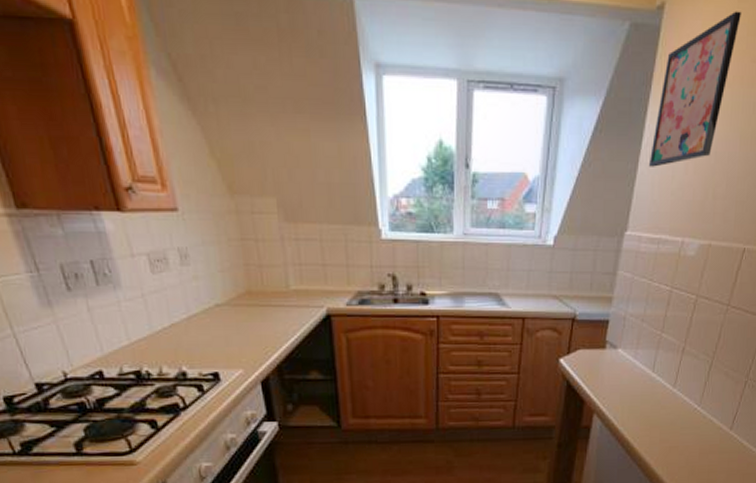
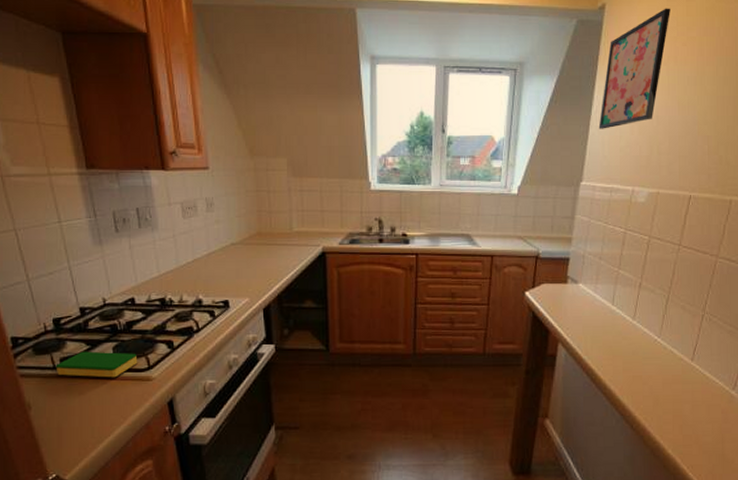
dish sponge: none [15,433,117,464] -> present [55,351,138,378]

